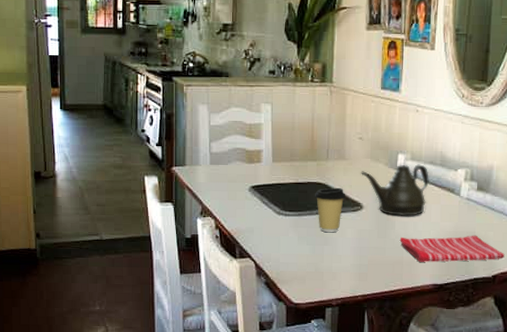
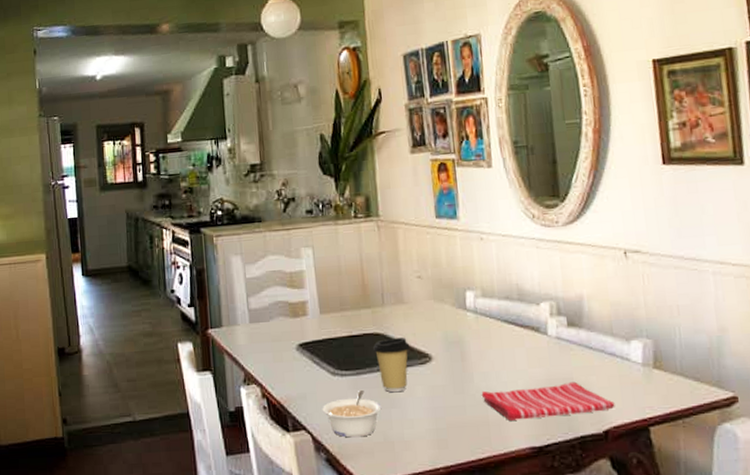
legume: none [266,229,316,267] -> present [322,390,382,438]
teapot: present [360,164,429,216] -> none [423,301,508,366]

